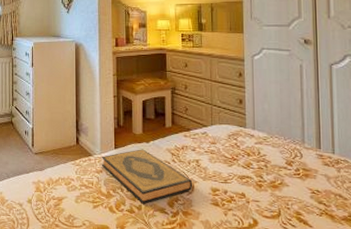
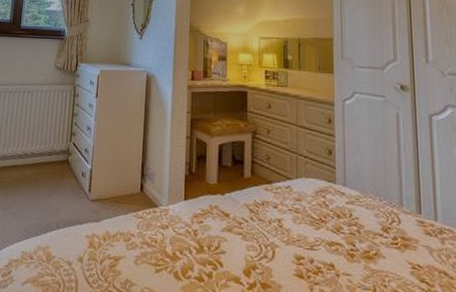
hardback book: present [101,149,193,204] -> none [167,202,274,271]

